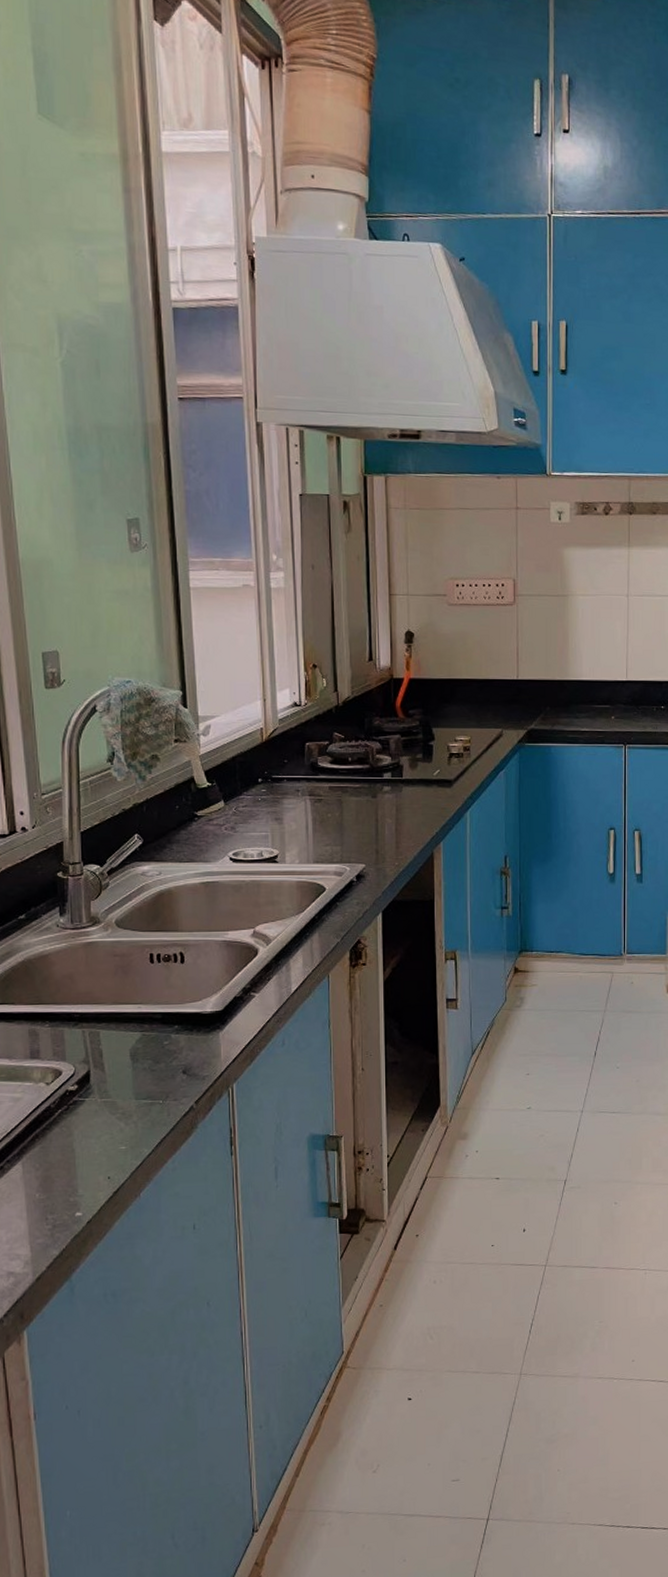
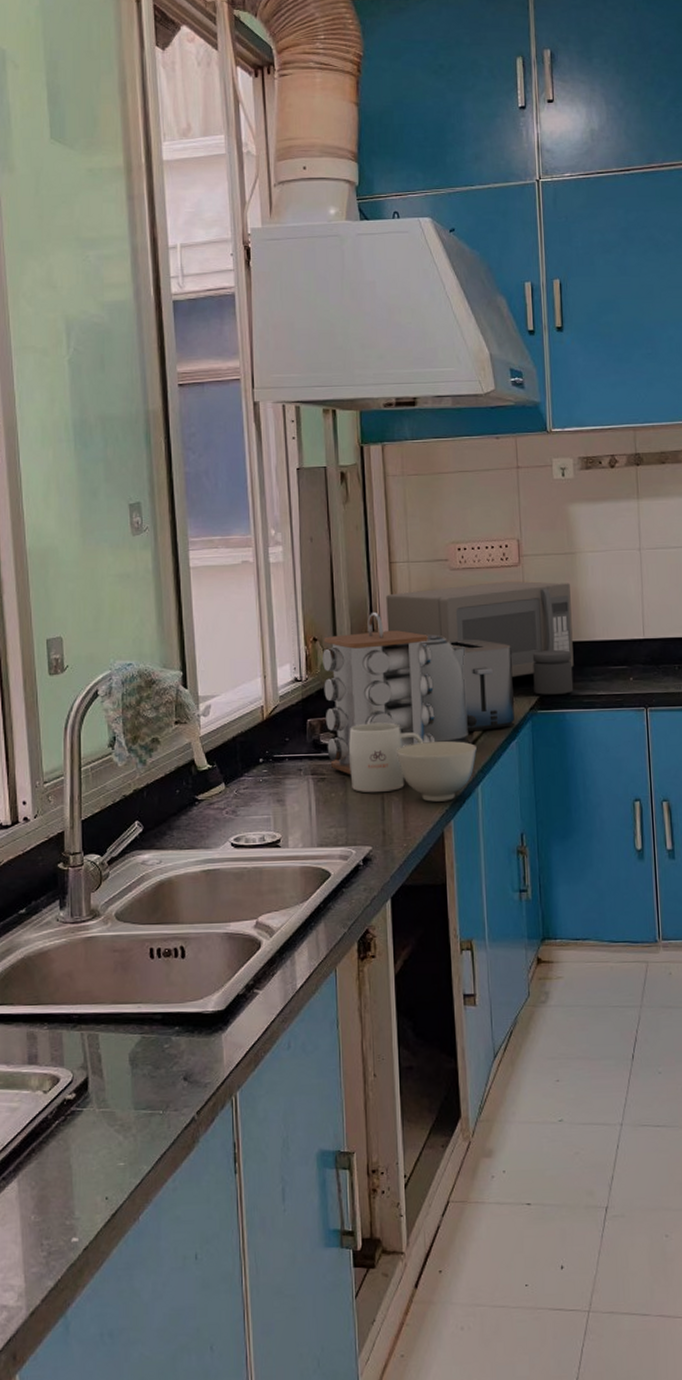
spice rack: none [322,642,429,797] -> present [323,611,436,775]
mug: none [345,749,418,815] -> present [348,722,424,793]
microwave: none [385,619,561,712] -> present [386,581,574,678]
bowl: none [390,769,467,825] -> present [395,741,477,802]
kettle: none [416,665,461,772] -> present [419,633,469,744]
toaster: none [443,672,503,762] -> present [447,638,515,733]
jar: none [523,687,560,730] -> present [532,650,574,696]

